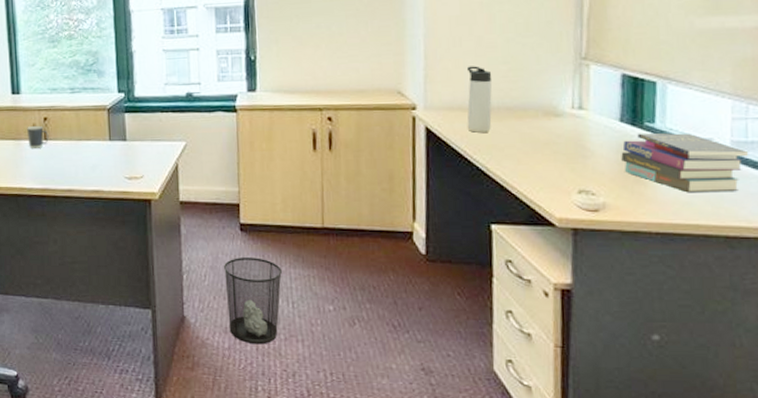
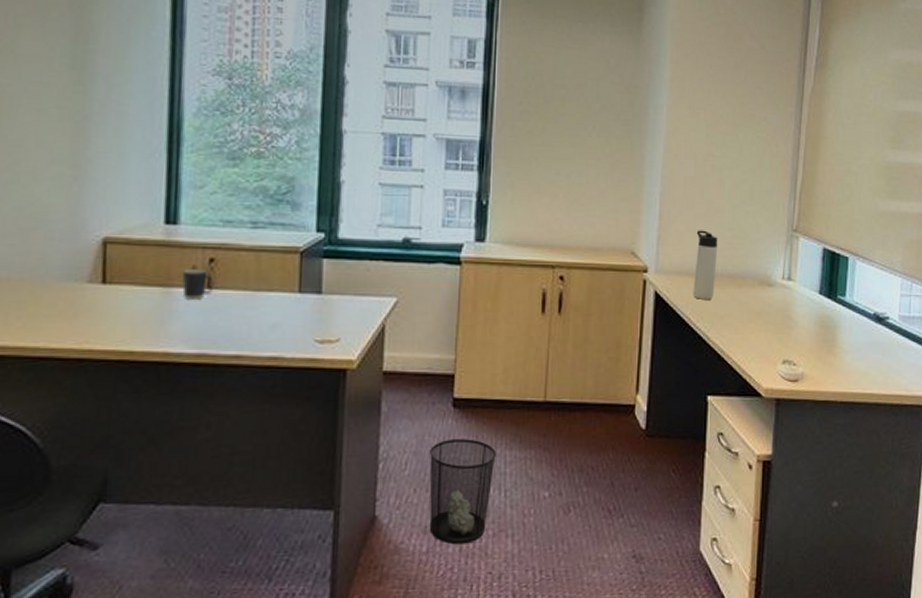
books: present [621,133,748,193] -> none [818,305,910,364]

